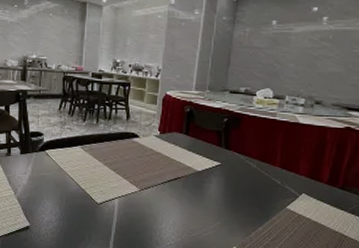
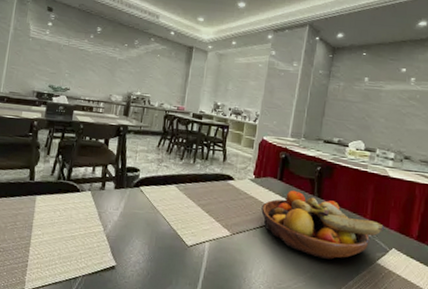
fruit bowl: none [168,143,295,208] -> present [261,190,385,259]

